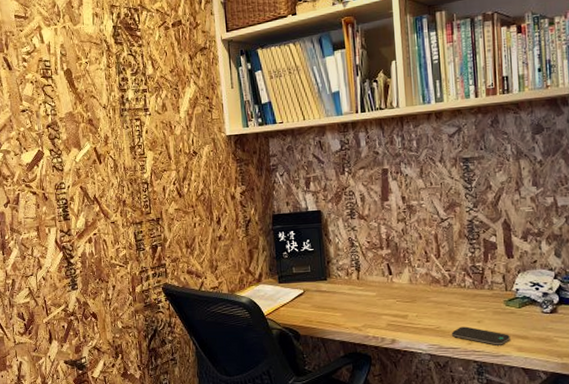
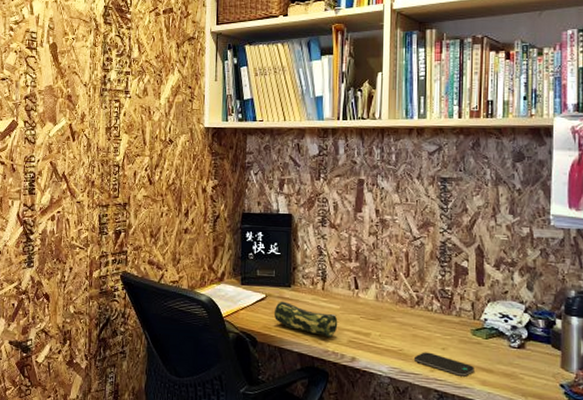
pencil case: none [314,294,376,323] -> present [275,301,338,338]

